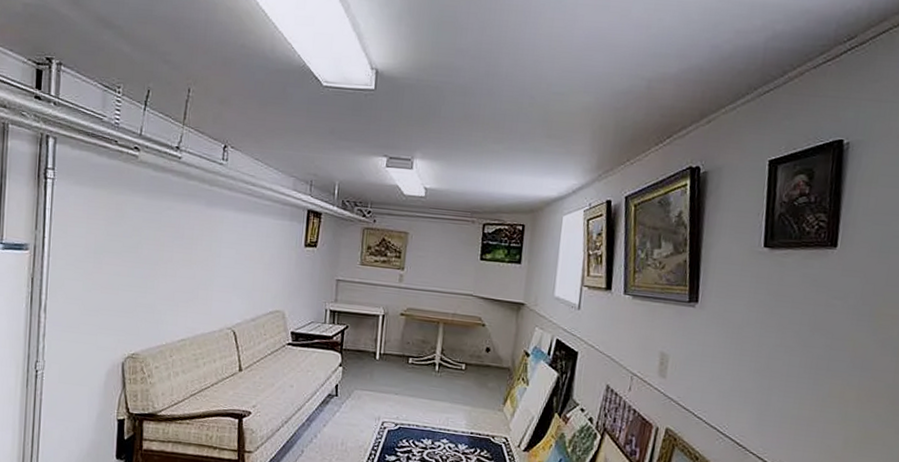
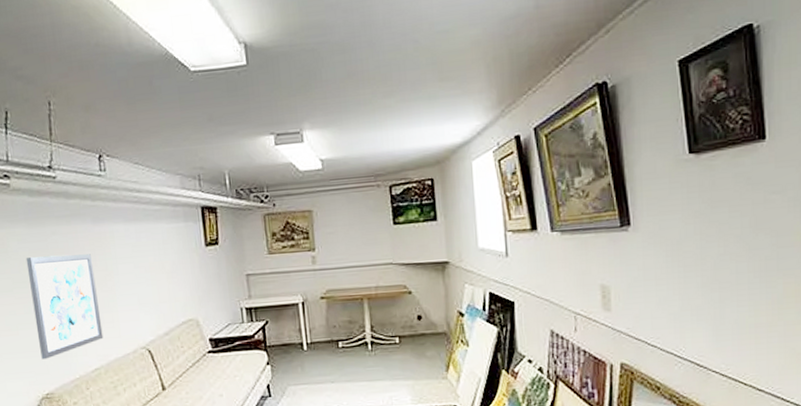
wall art: none [134,226,199,322] -> present [26,254,104,360]

